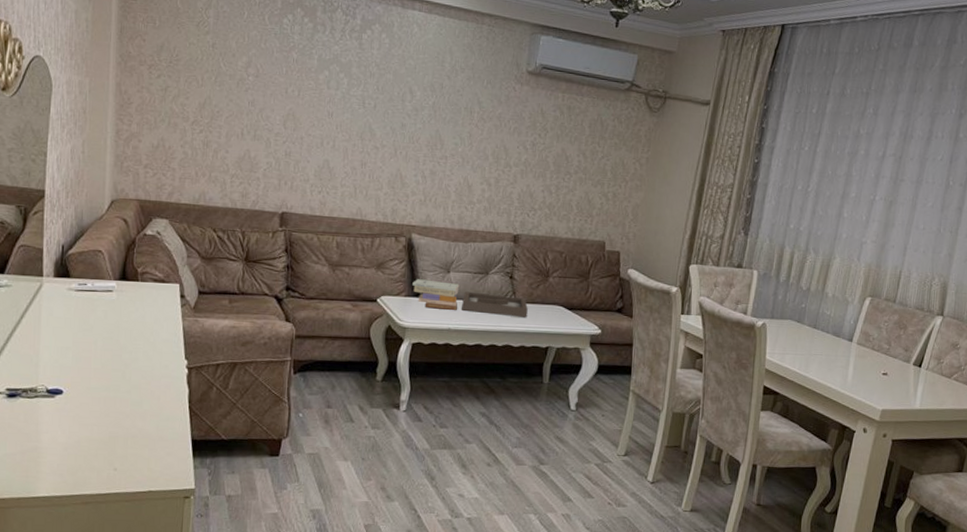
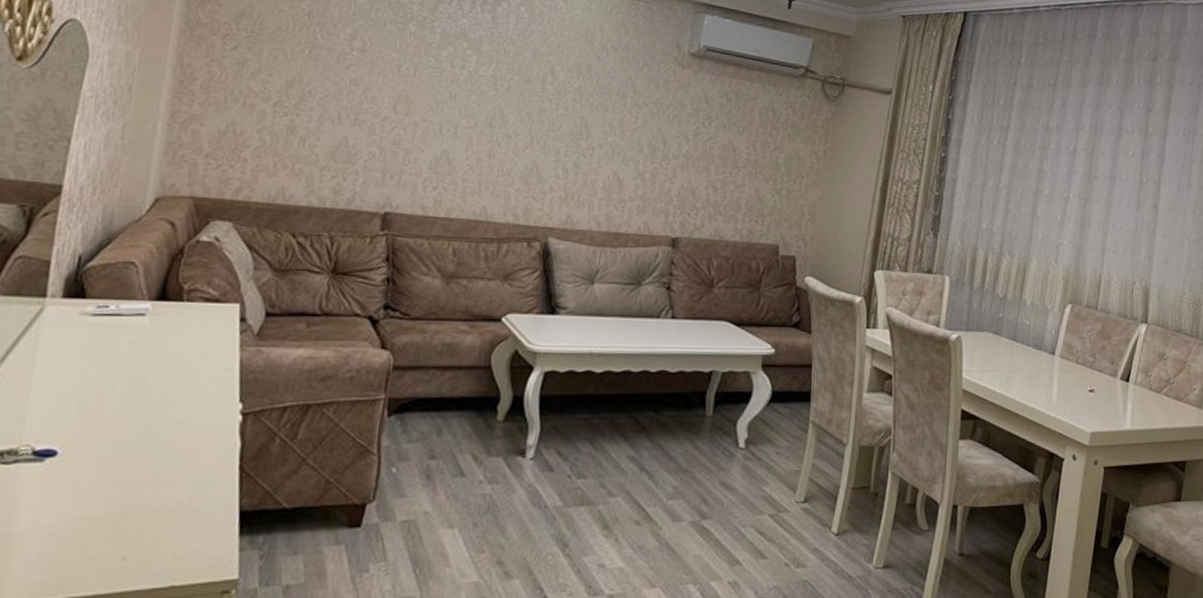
books: present [412,279,460,311] -> none [547,292,606,331]
decorative tray: present [462,291,528,319] -> none [608,306,688,338]

